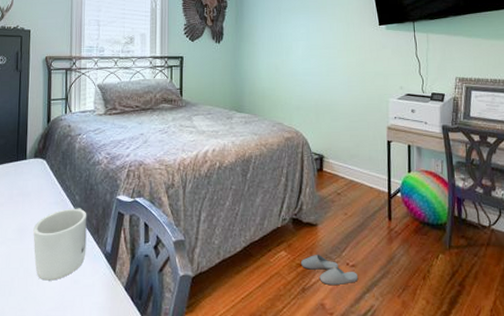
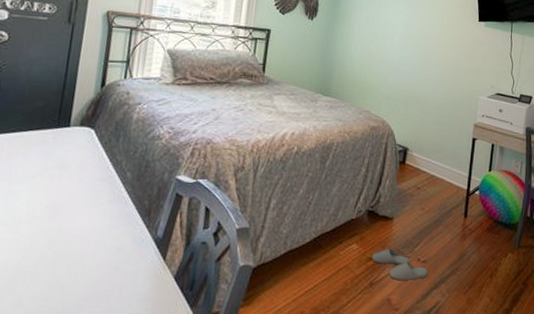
mug: present [33,208,87,281] -> none [67,186,139,267]

